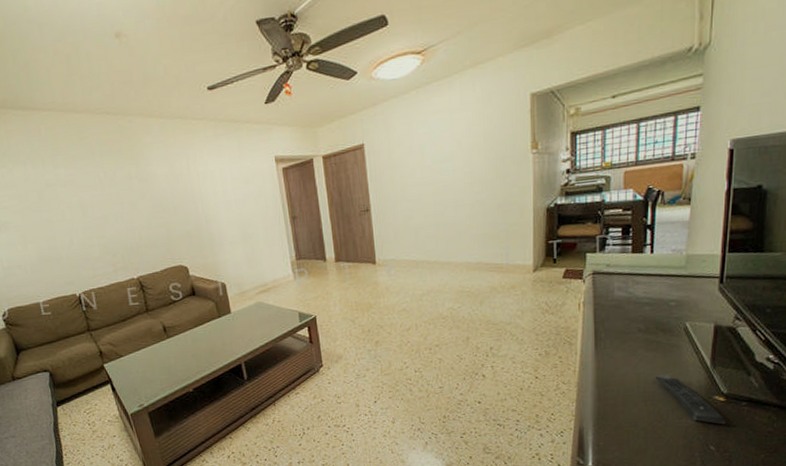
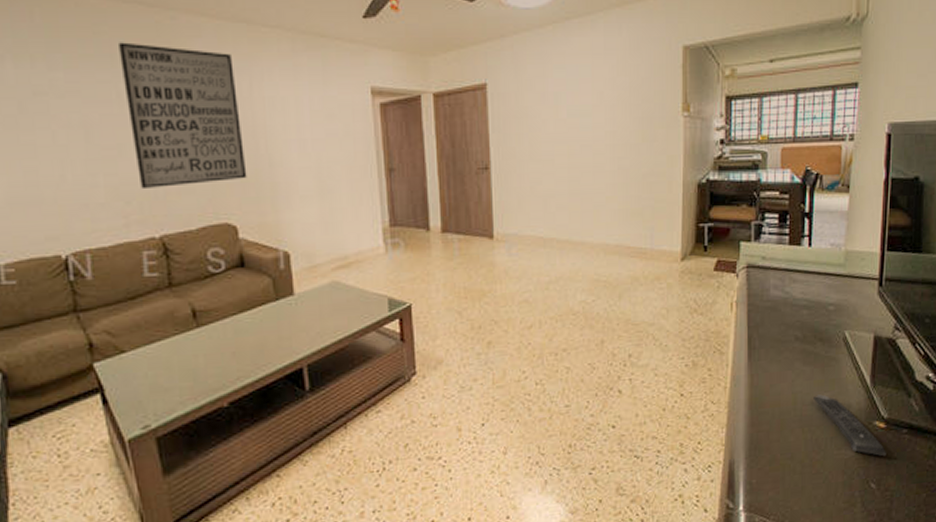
wall art: none [96,142,192,246] -> present [117,42,247,190]

